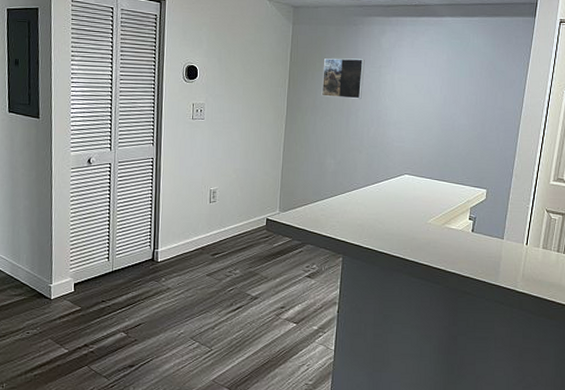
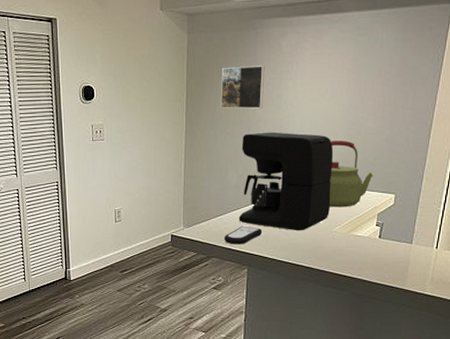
remote control: none [319,213,359,232] -> present [223,226,263,245]
coffee maker: none [335,122,429,221] -> present [238,132,334,231]
kettle: none [424,134,466,200] -> present [330,140,373,208]

